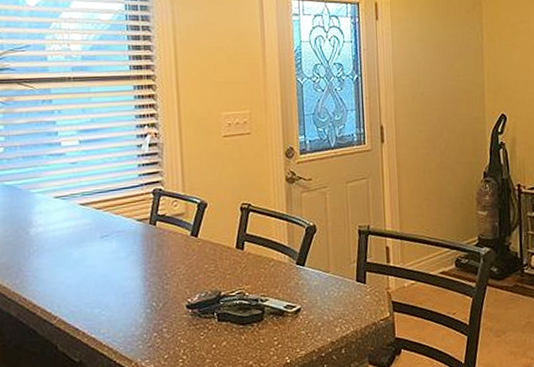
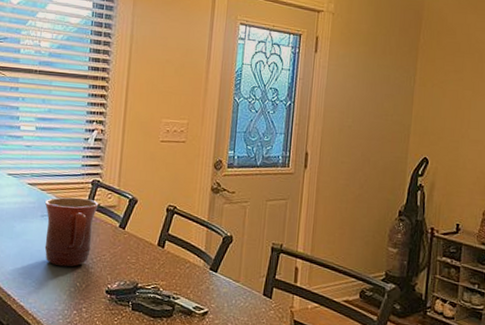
mug: none [103,210,164,289] -> present [44,197,99,267]

